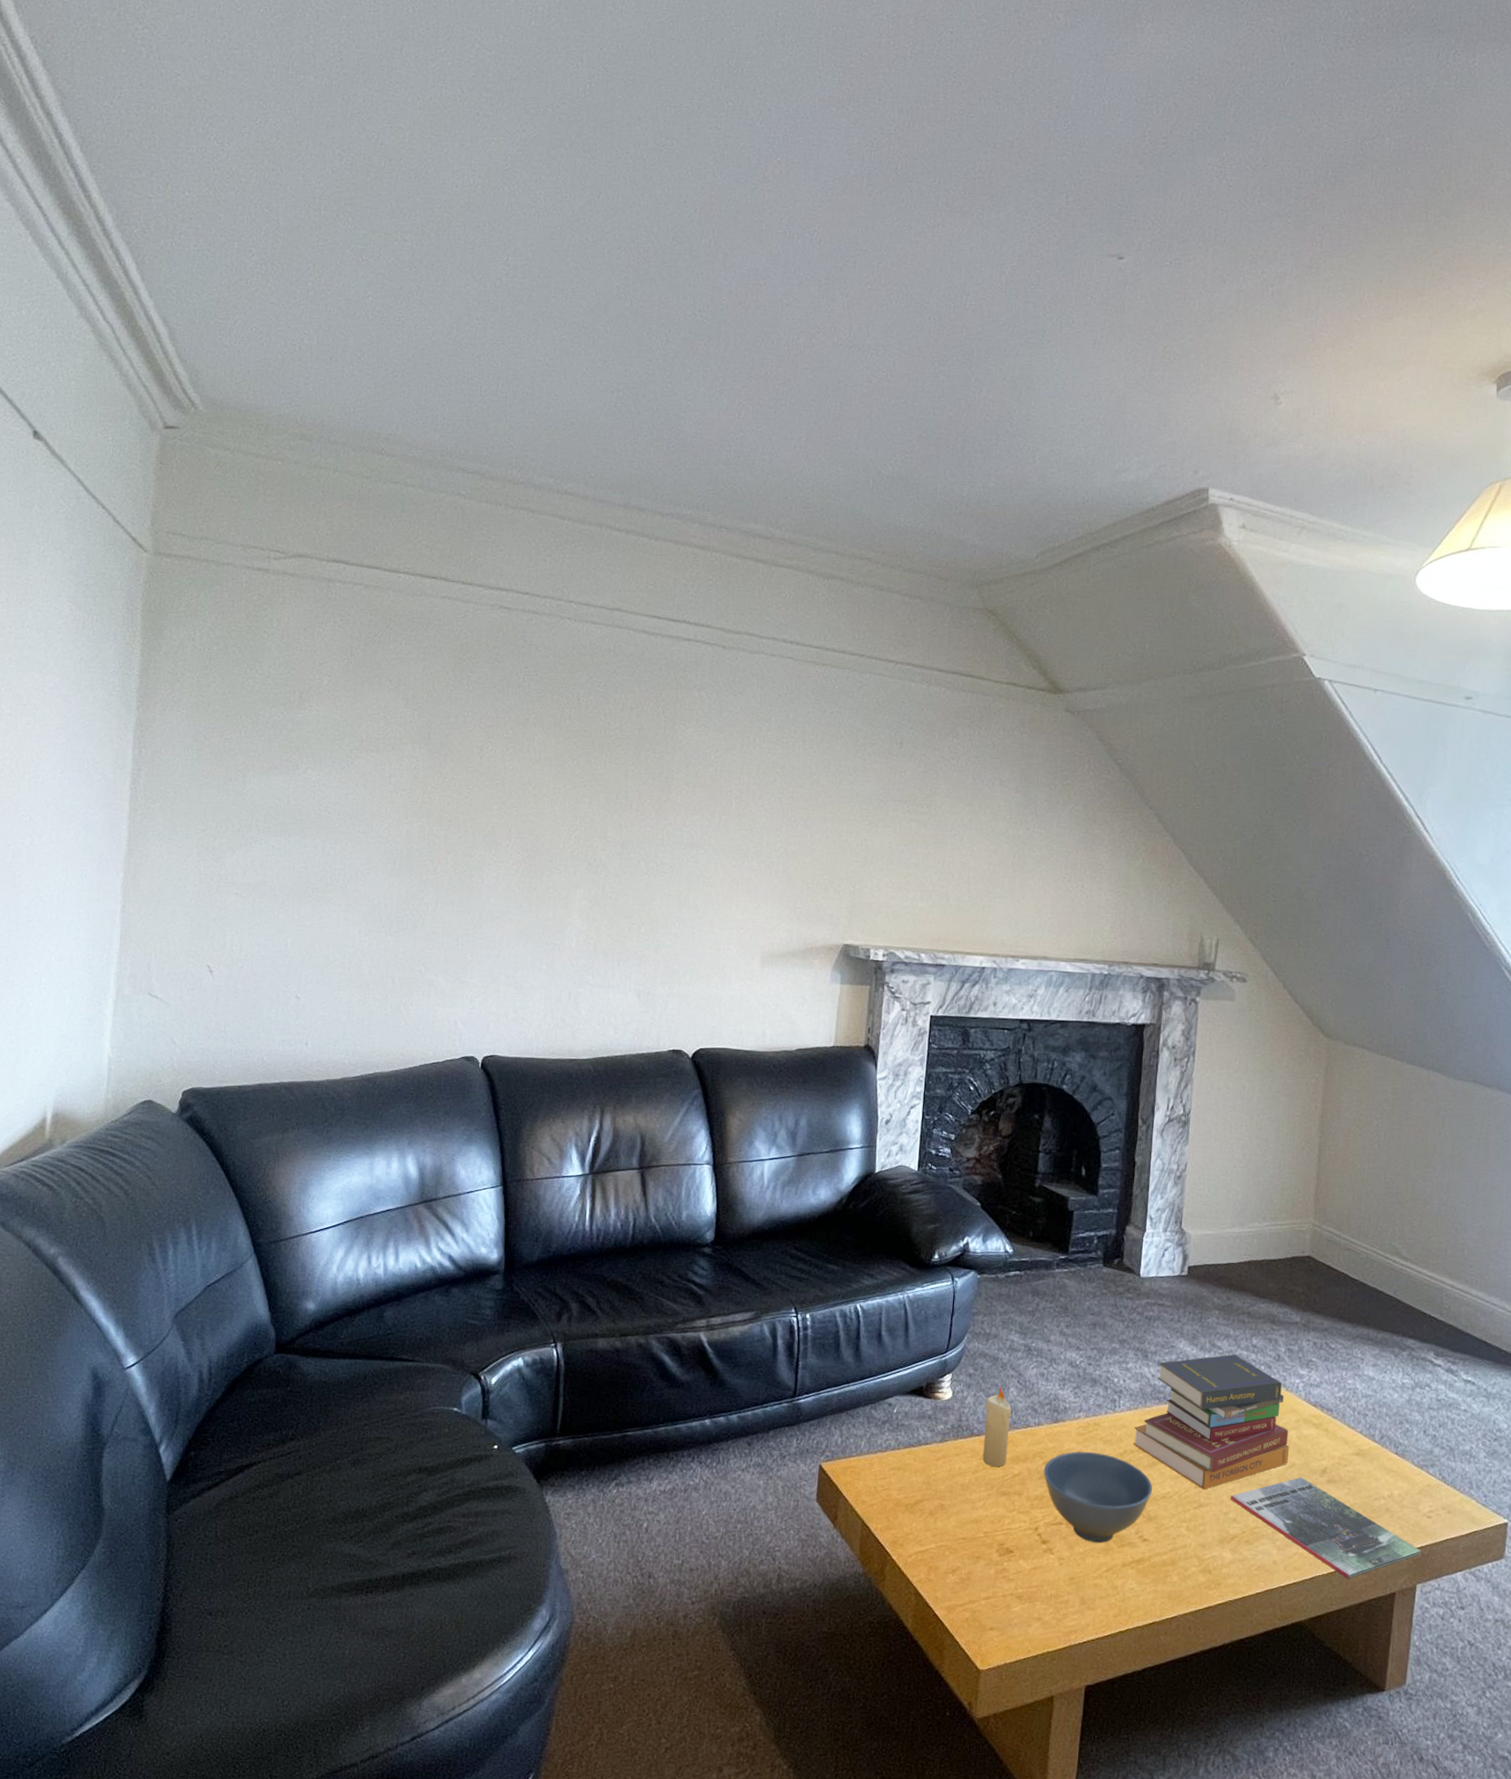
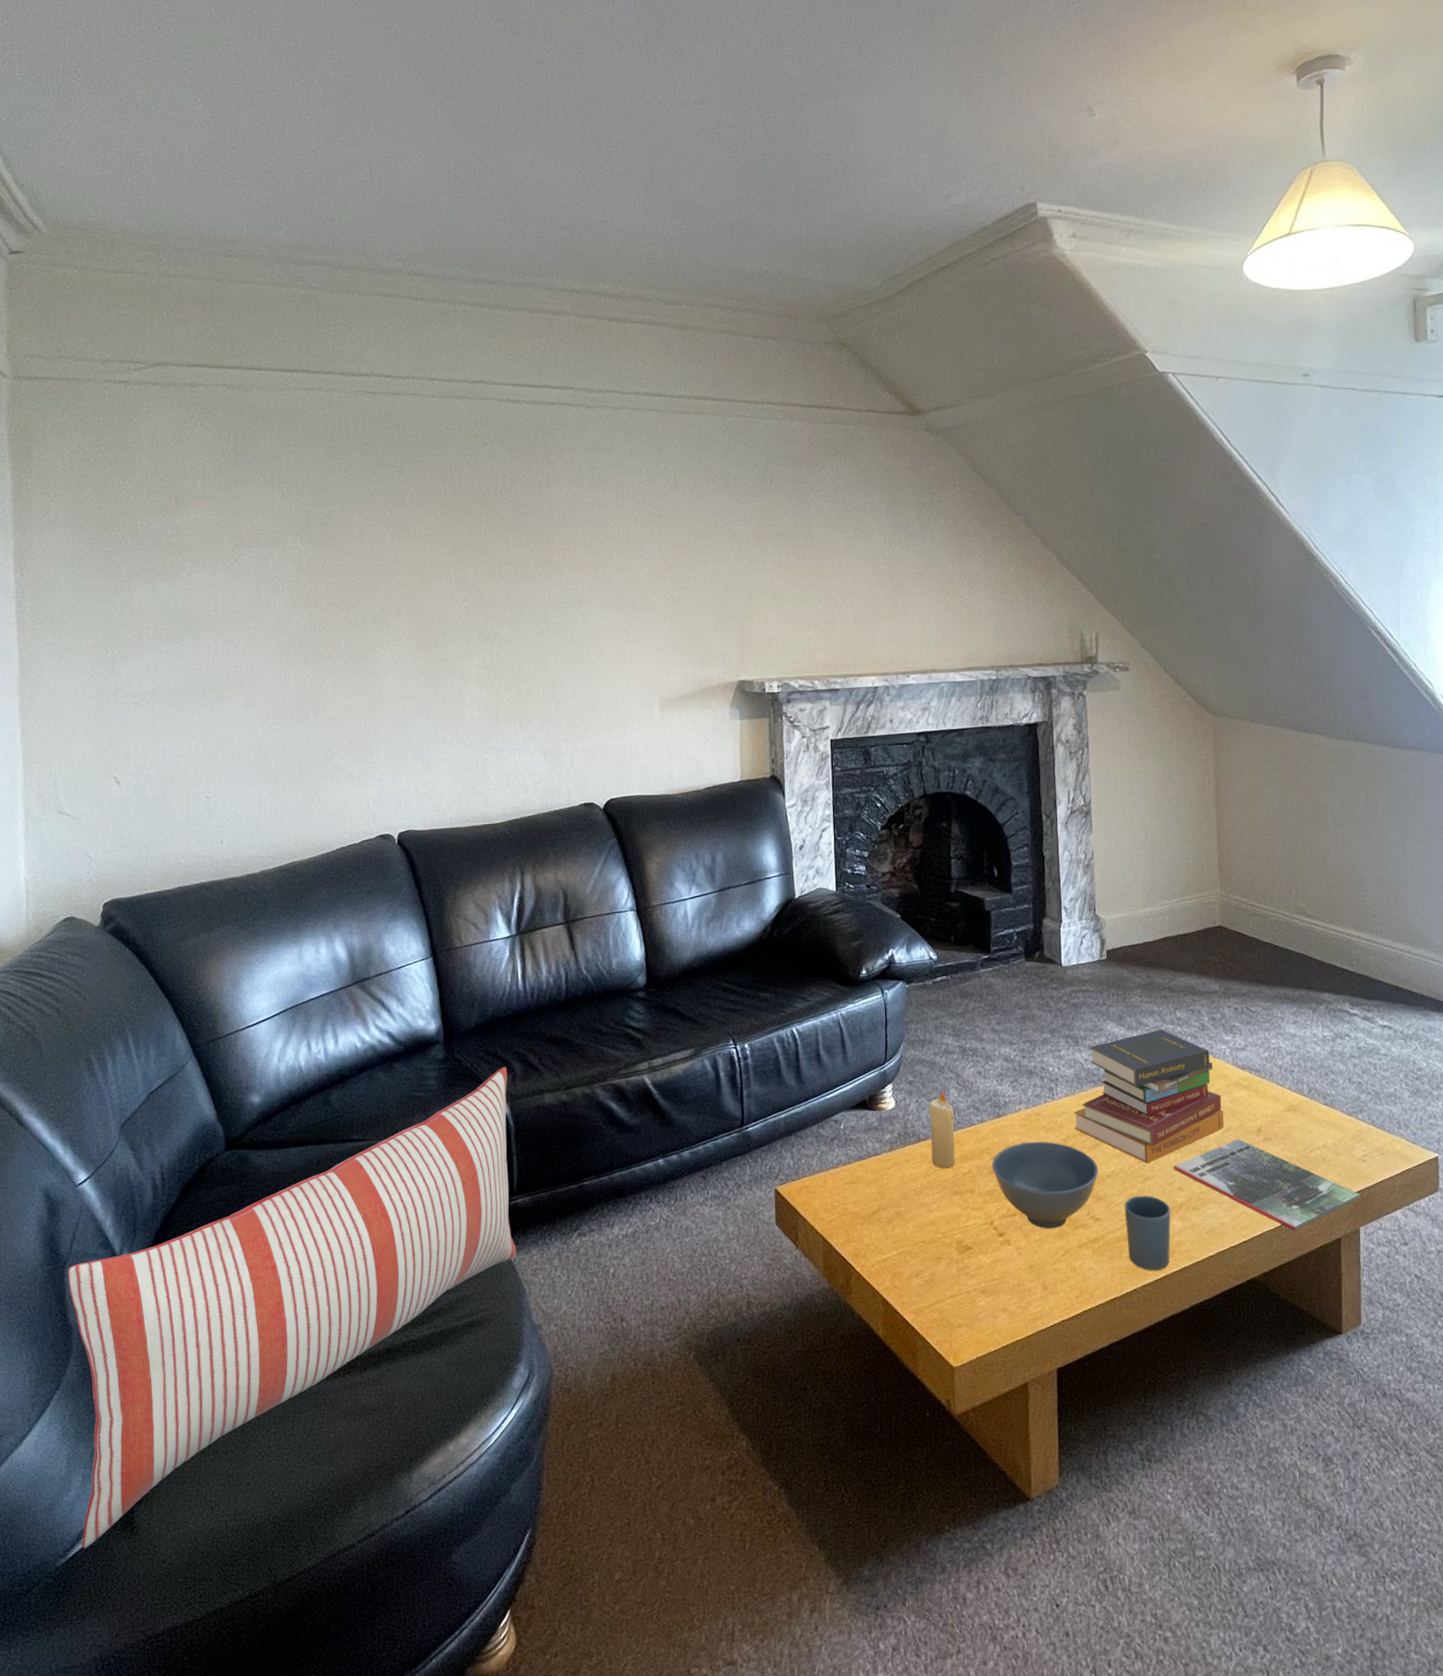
pillow: none [89,1305,564,1730] -> present [68,1066,517,1549]
mug: none [1173,1521,1223,1600] -> present [1124,1195,1171,1271]

